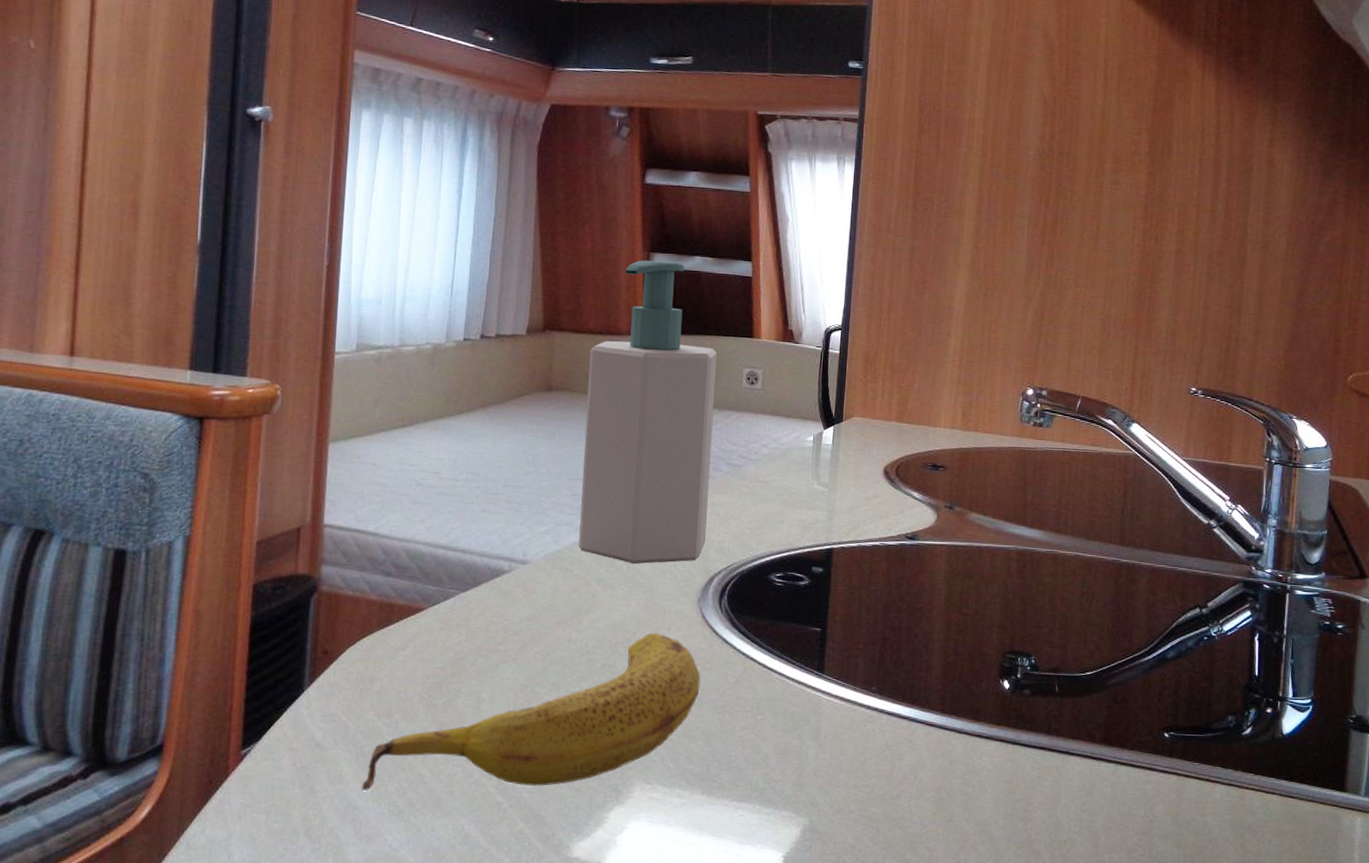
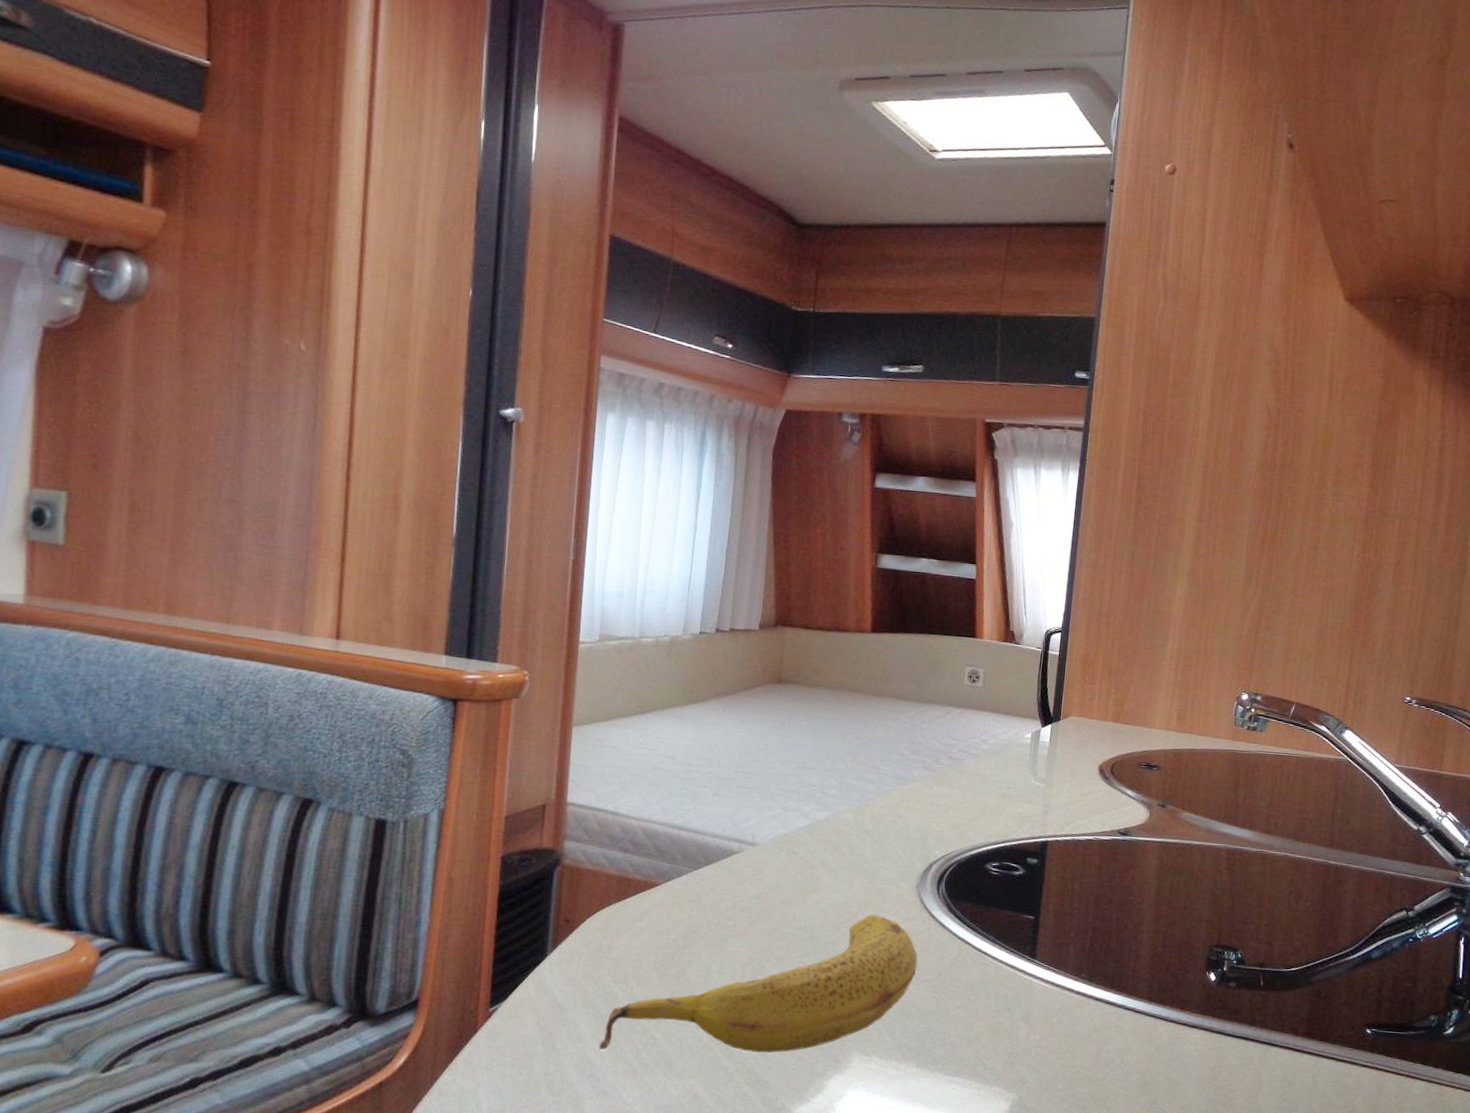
soap bottle: present [579,260,717,565] -> none [805,561,941,850]

